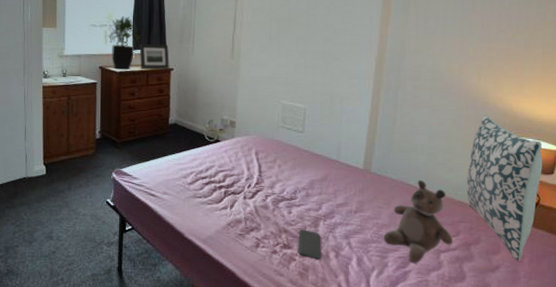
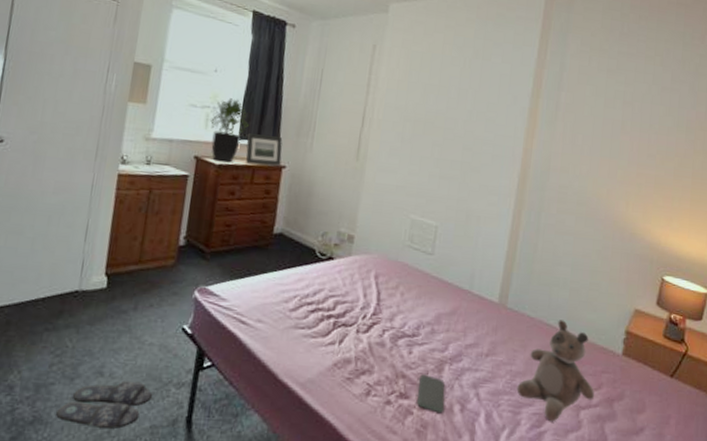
slippers: none [23,242,90,277] -> present [56,380,152,429]
pillow: present [466,115,543,262] -> none [611,248,691,423]

